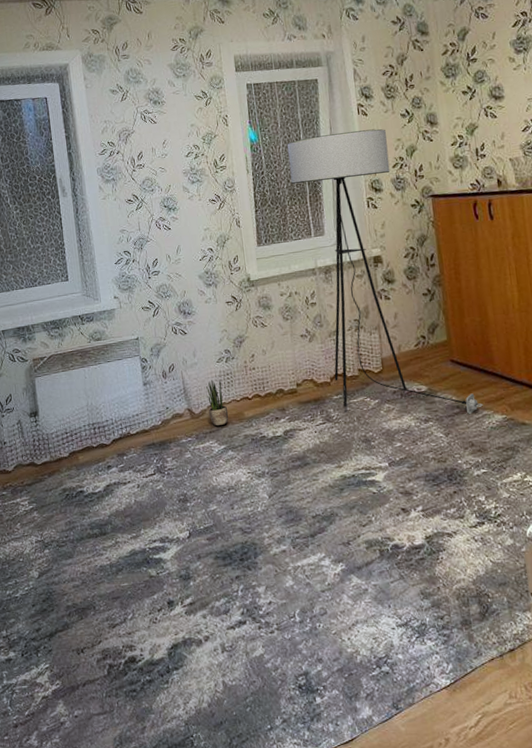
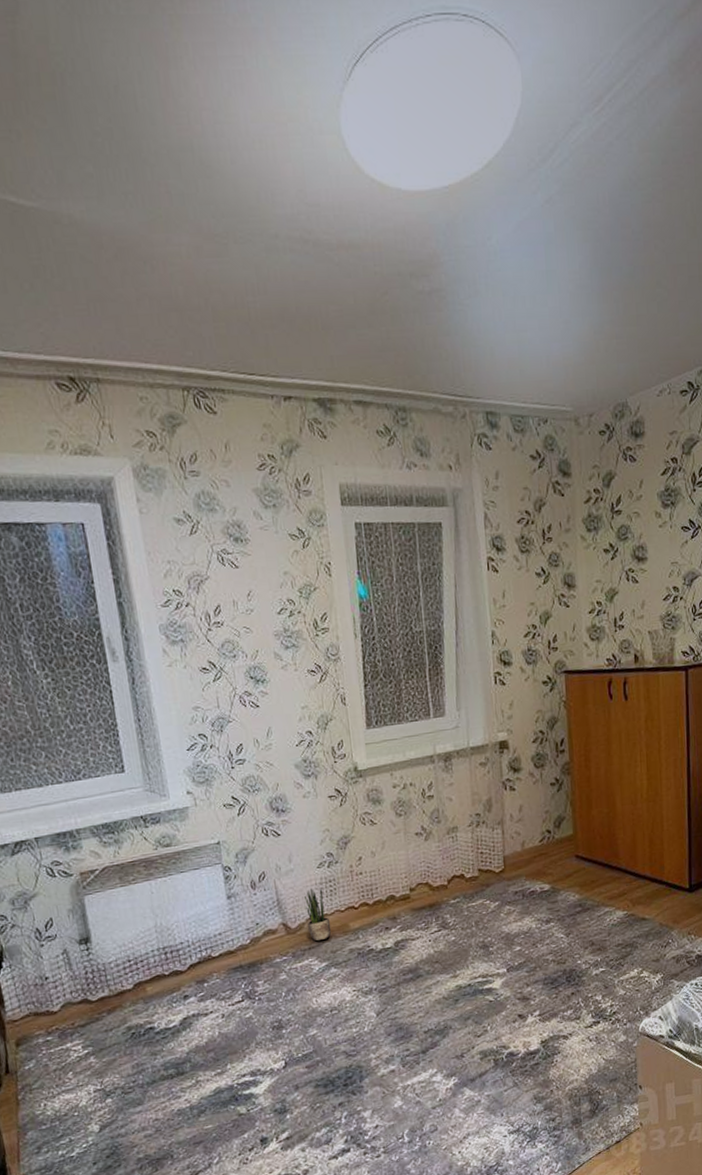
floor lamp: present [287,129,484,415] -> none [403,589,606,913]

